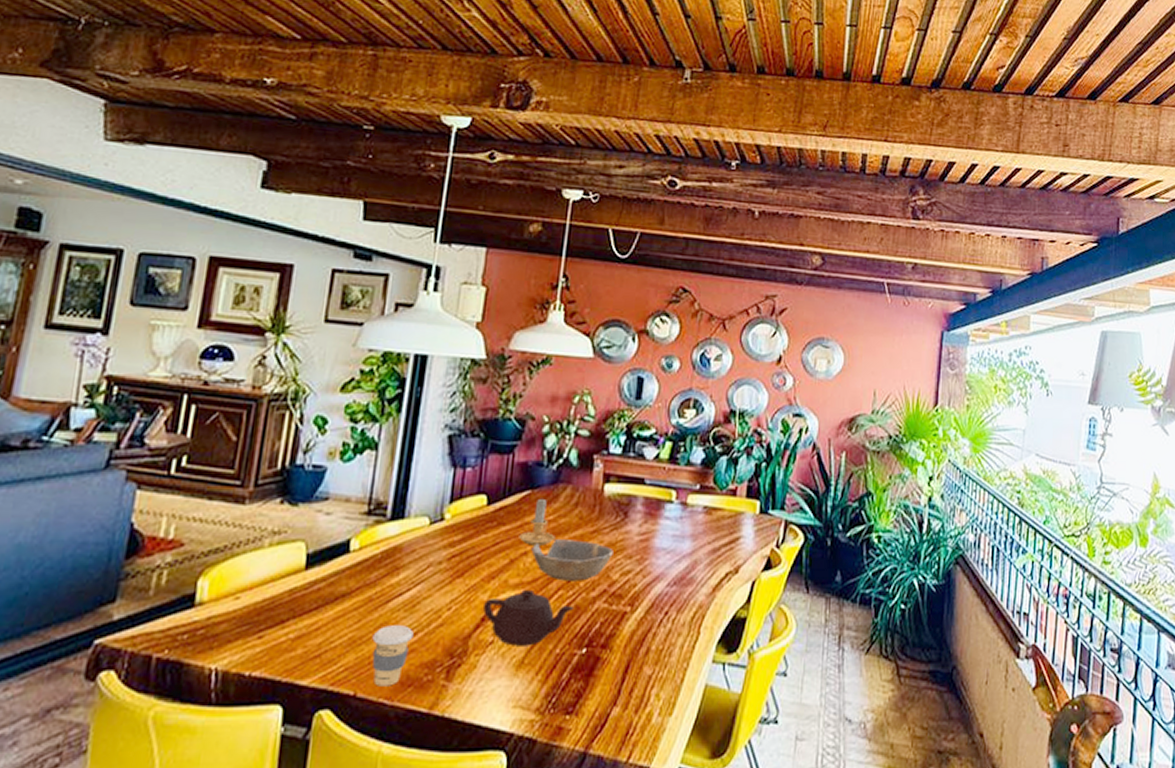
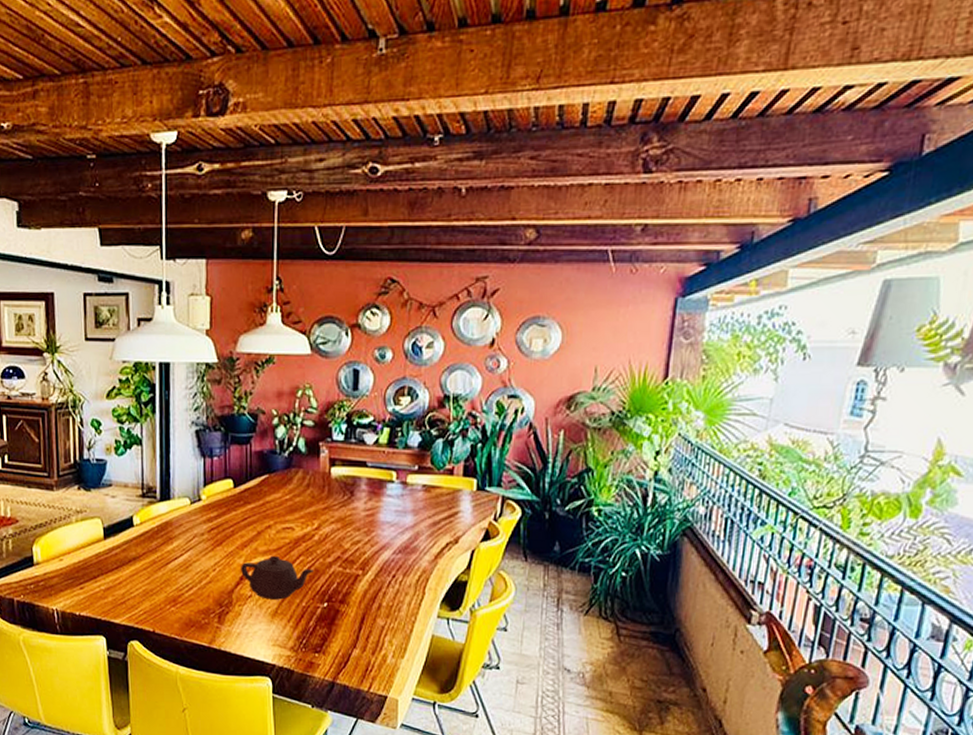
coffee cup: present [372,625,414,686] -> none [160,581,190,626]
candle: present [519,498,556,546] -> none [263,481,293,520]
bowl: present [531,539,613,581] -> none [274,515,343,549]

